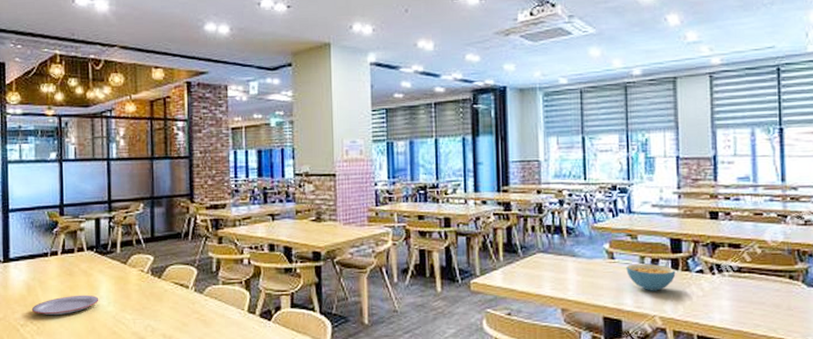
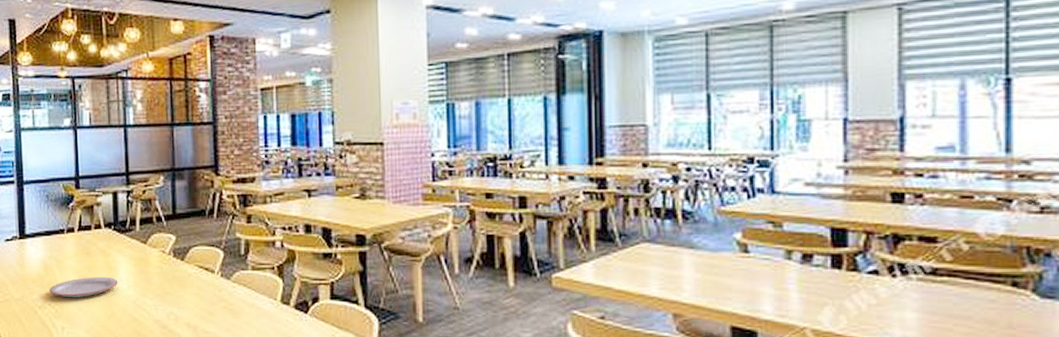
cereal bowl: present [626,263,676,291] -> none [765,260,837,296]

